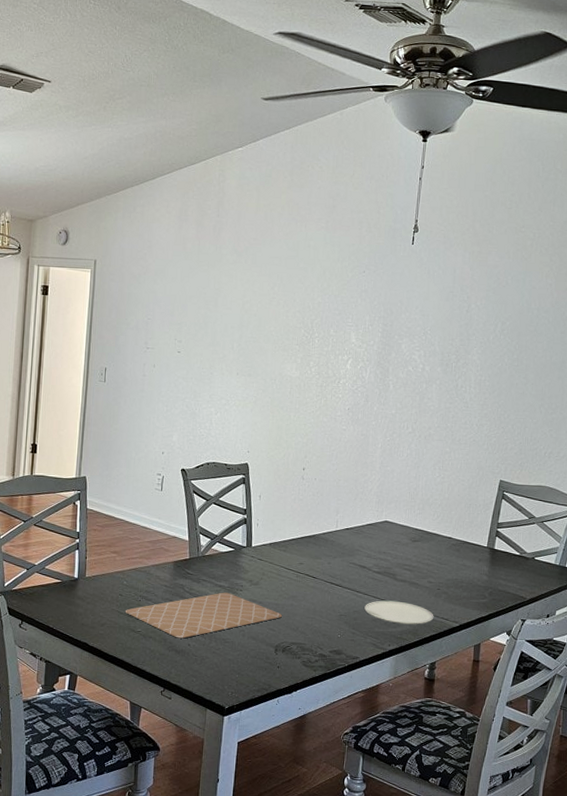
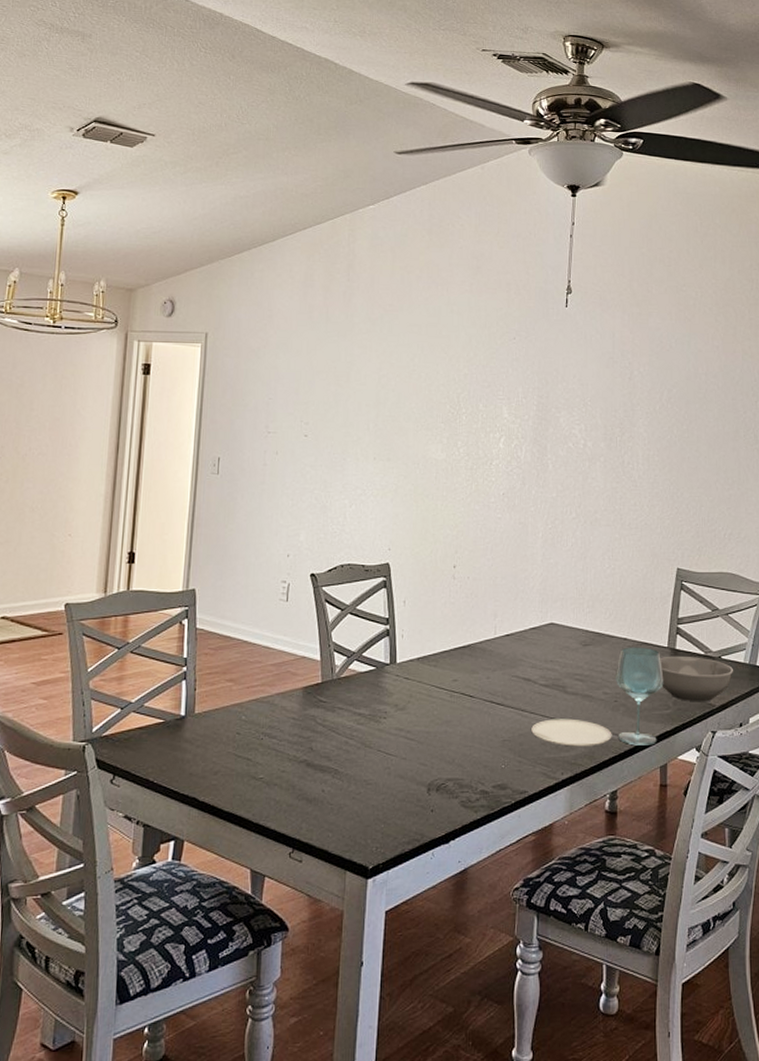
placemat: present [125,592,282,639] -> none [243,721,434,784]
wine glass: none [439,544,482,628] -> present [615,647,664,746]
bowl: none [479,554,544,595] -> present [660,655,733,702]

